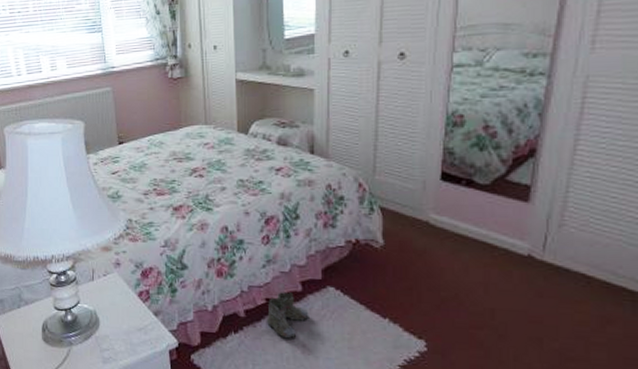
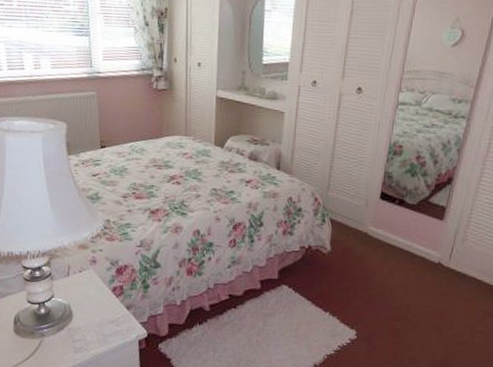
boots: present [266,292,309,339] -> none [227,289,265,330]

